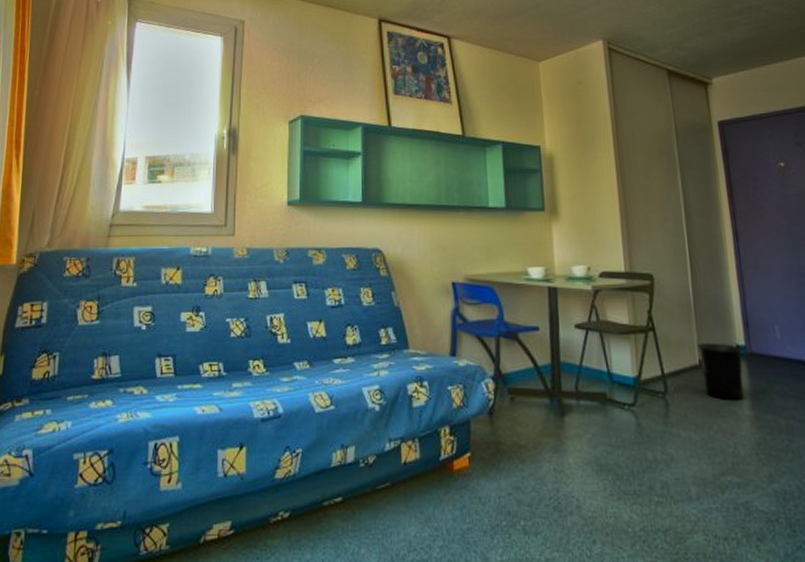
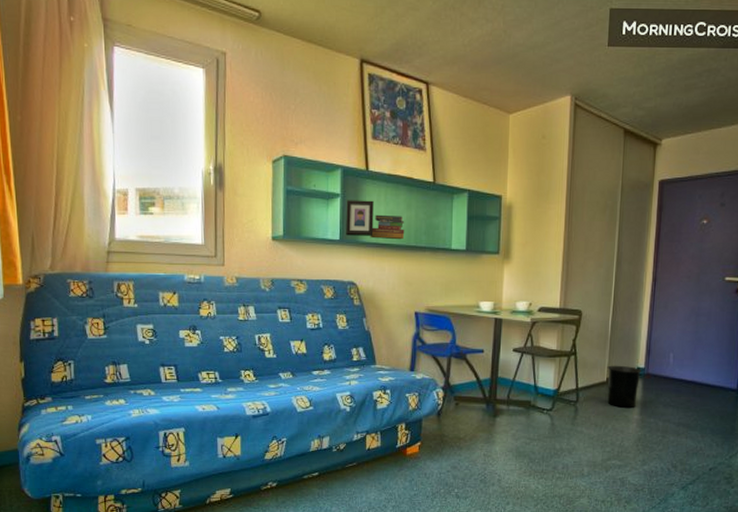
picture frame: none [368,157,400,197] -> present [346,200,374,236]
books: none [395,172,435,200] -> present [370,214,405,240]

